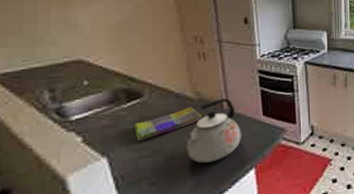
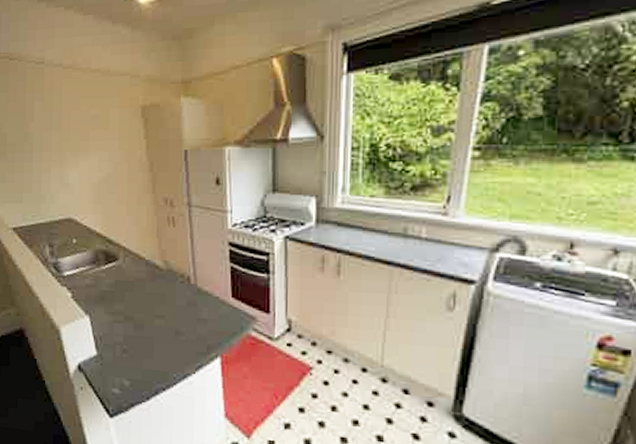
dish towel: present [134,107,202,142] -> none [111,276,169,306]
kettle: present [185,98,241,163] -> none [153,271,208,341]

